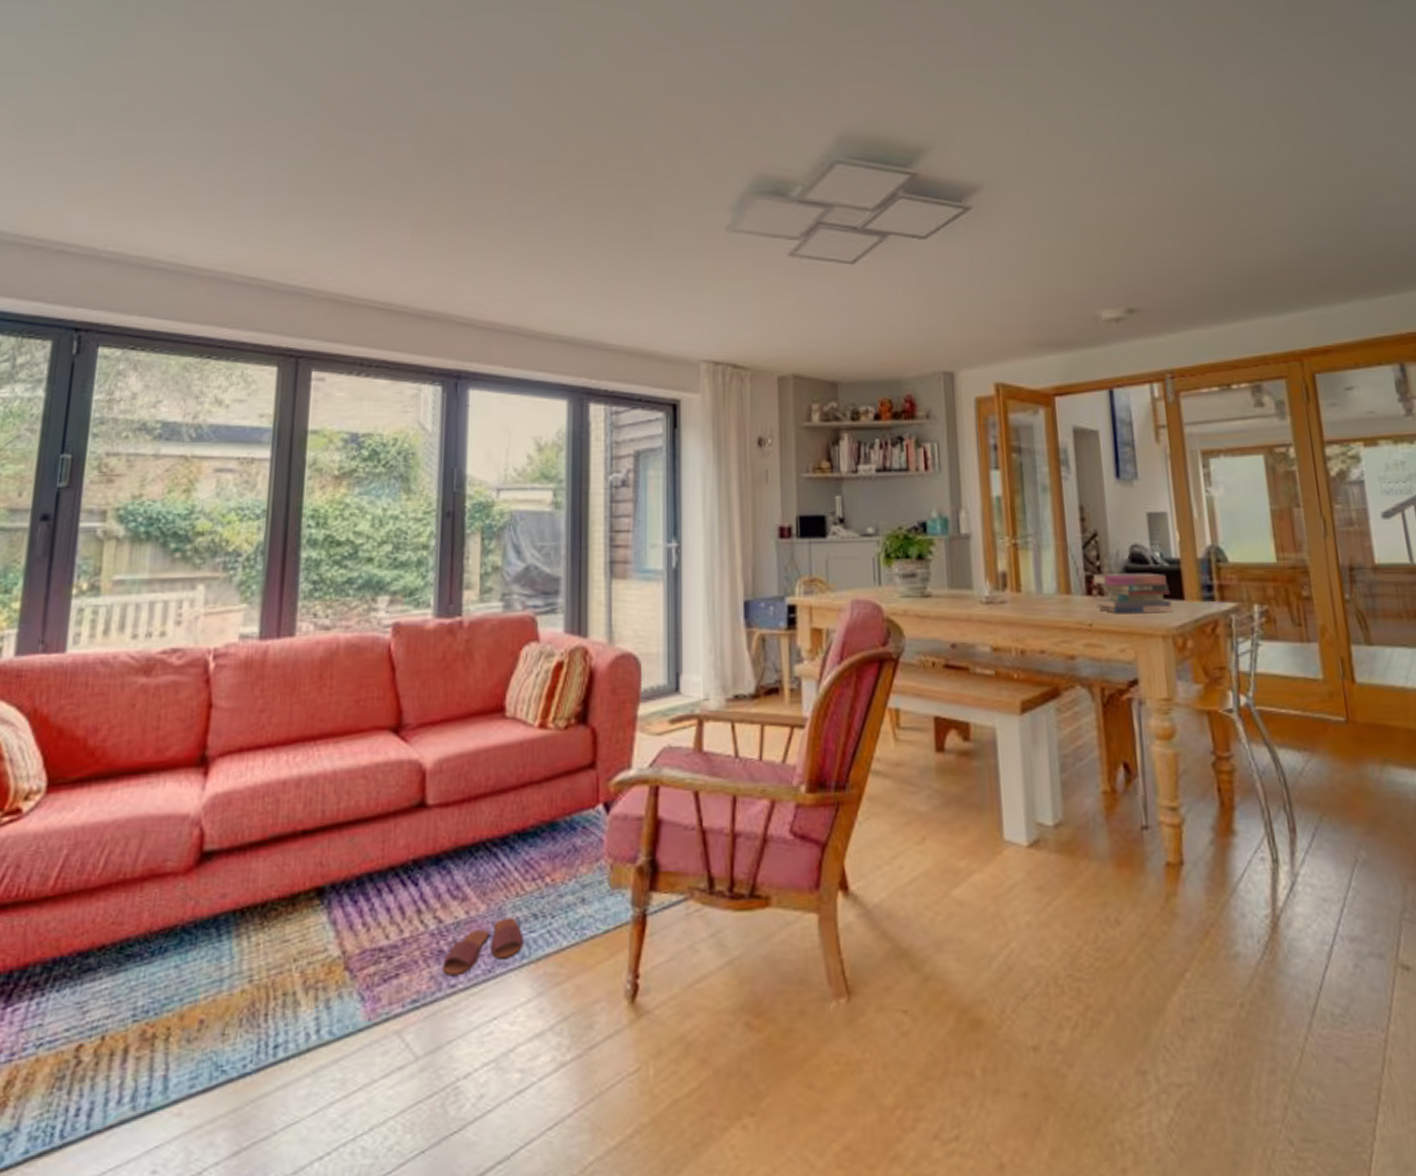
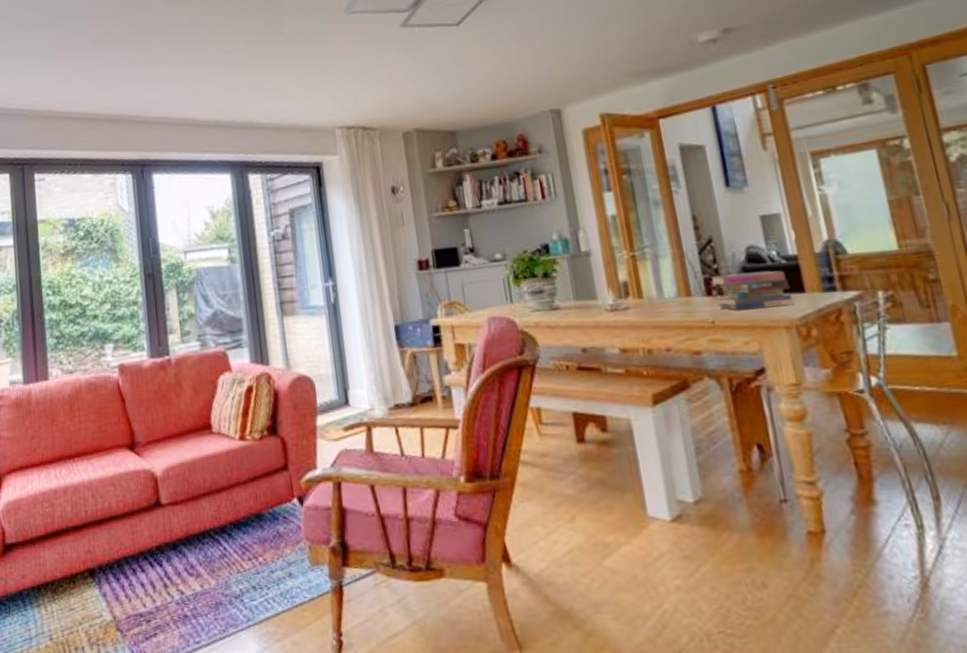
slippers: present [442,917,524,977] -> none [188,589,248,635]

